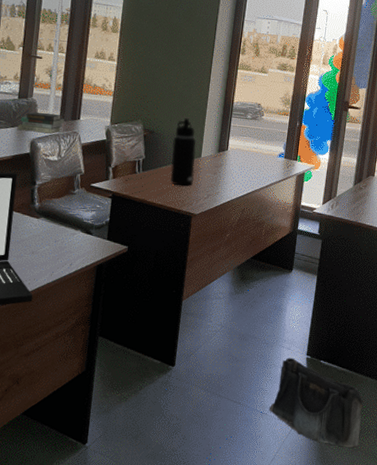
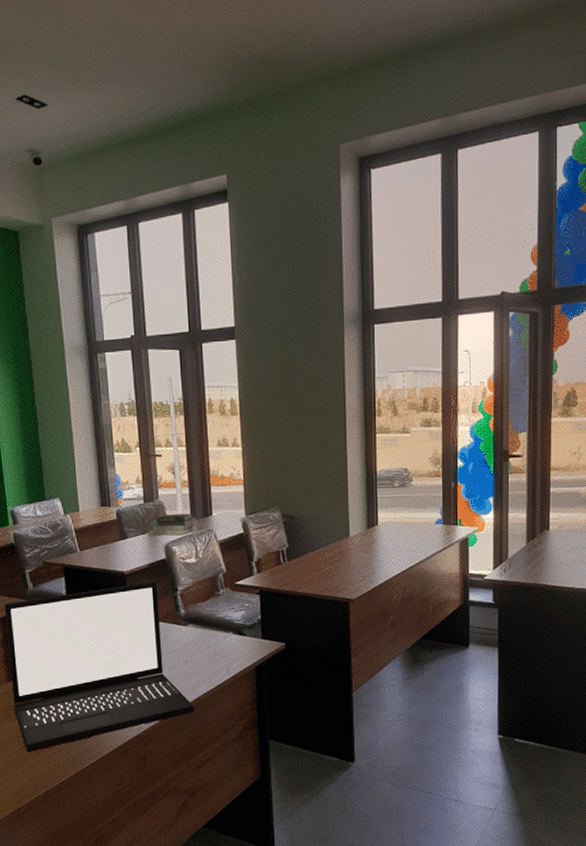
water bottle: present [170,118,196,187] -> none [316,497,346,571]
saddlebag: present [269,357,363,448] -> none [464,739,569,828]

